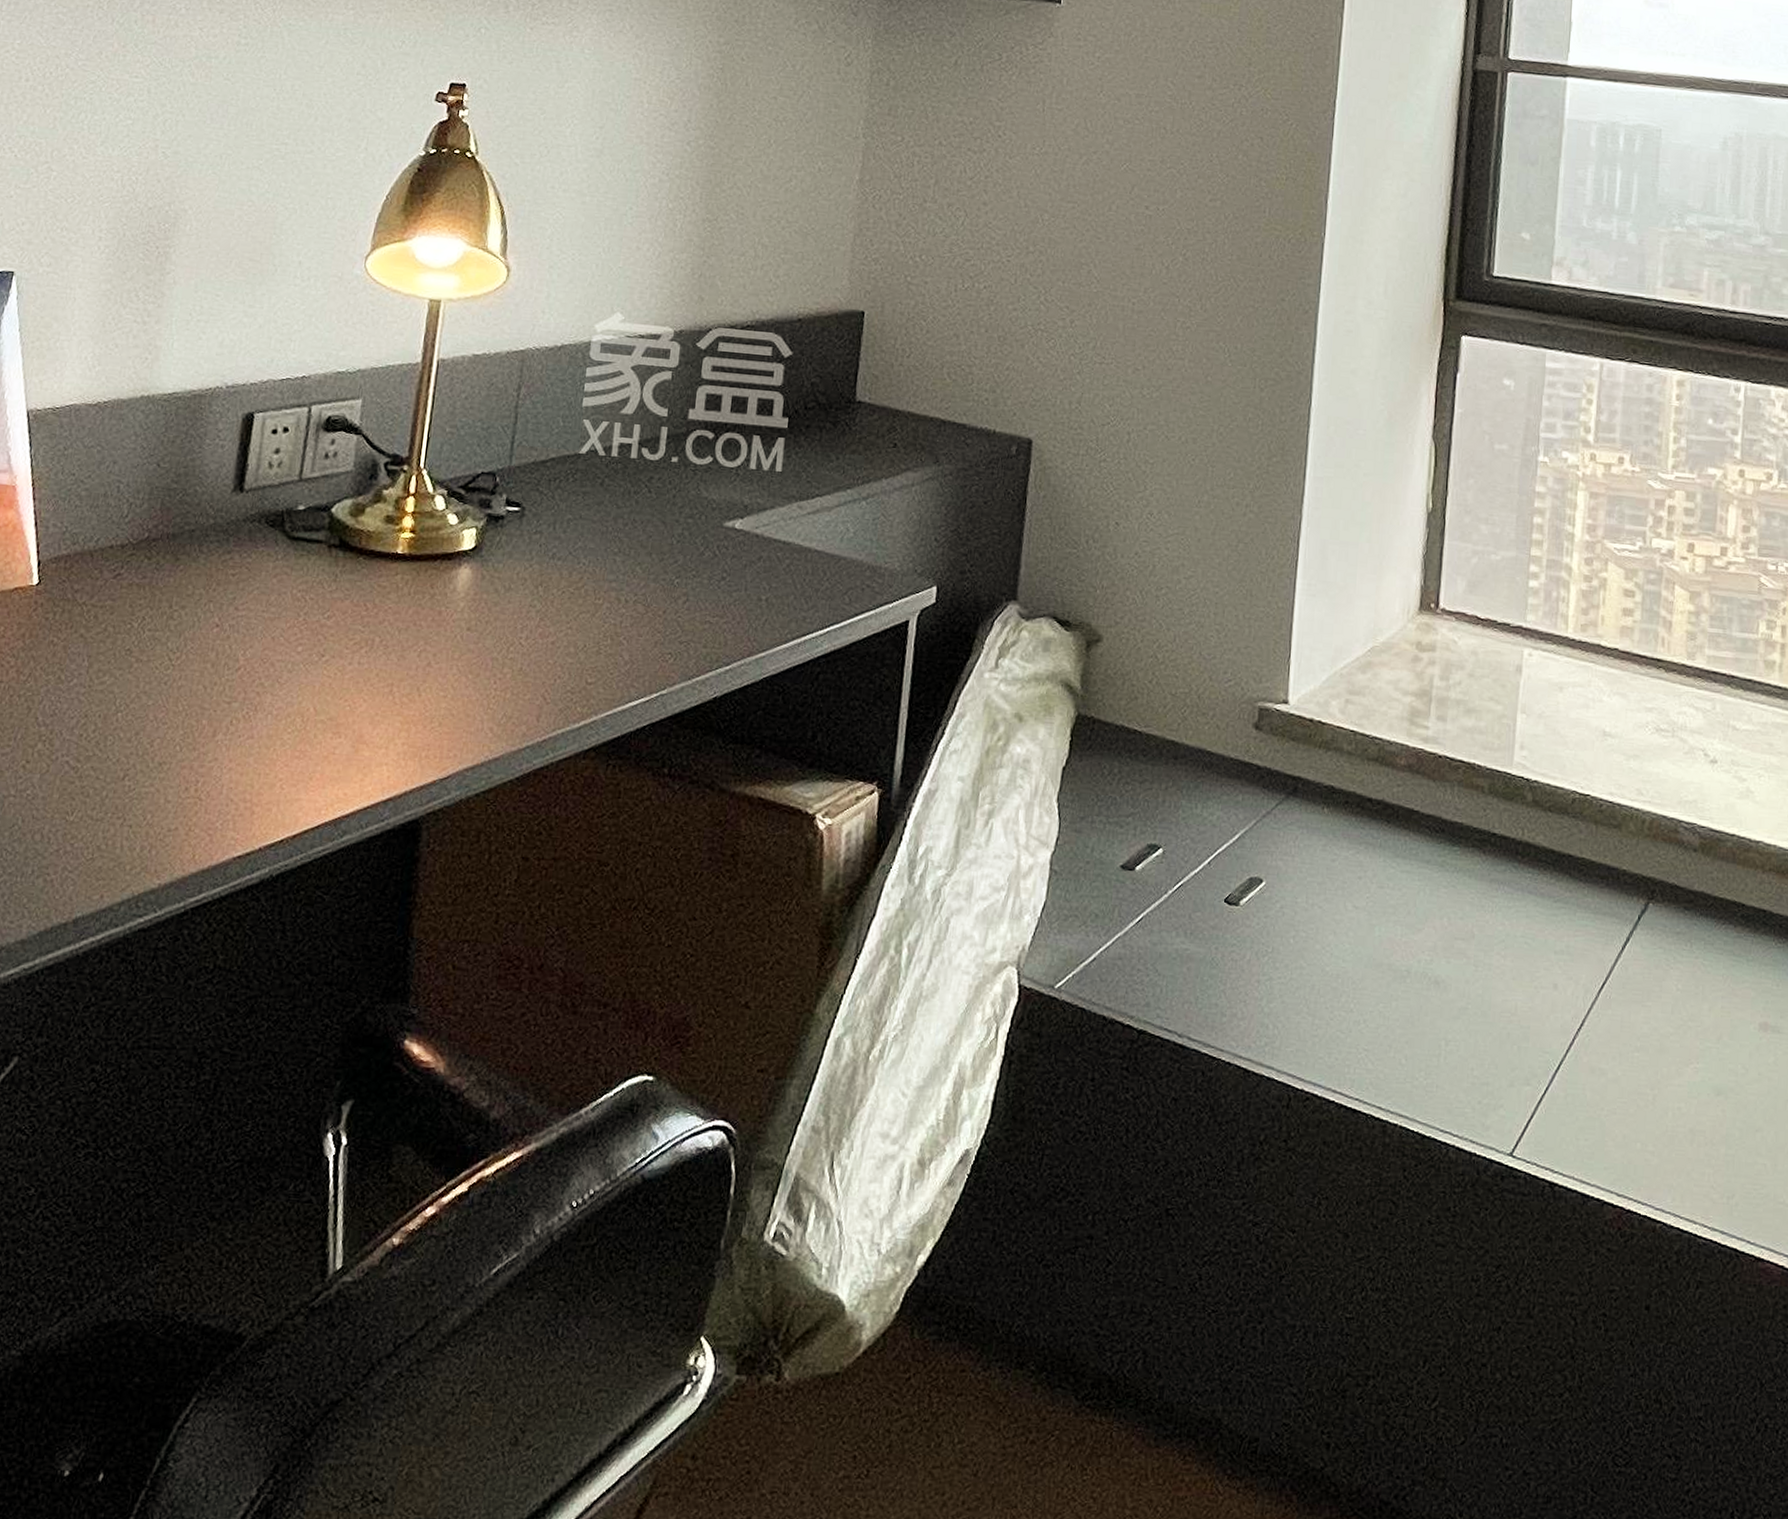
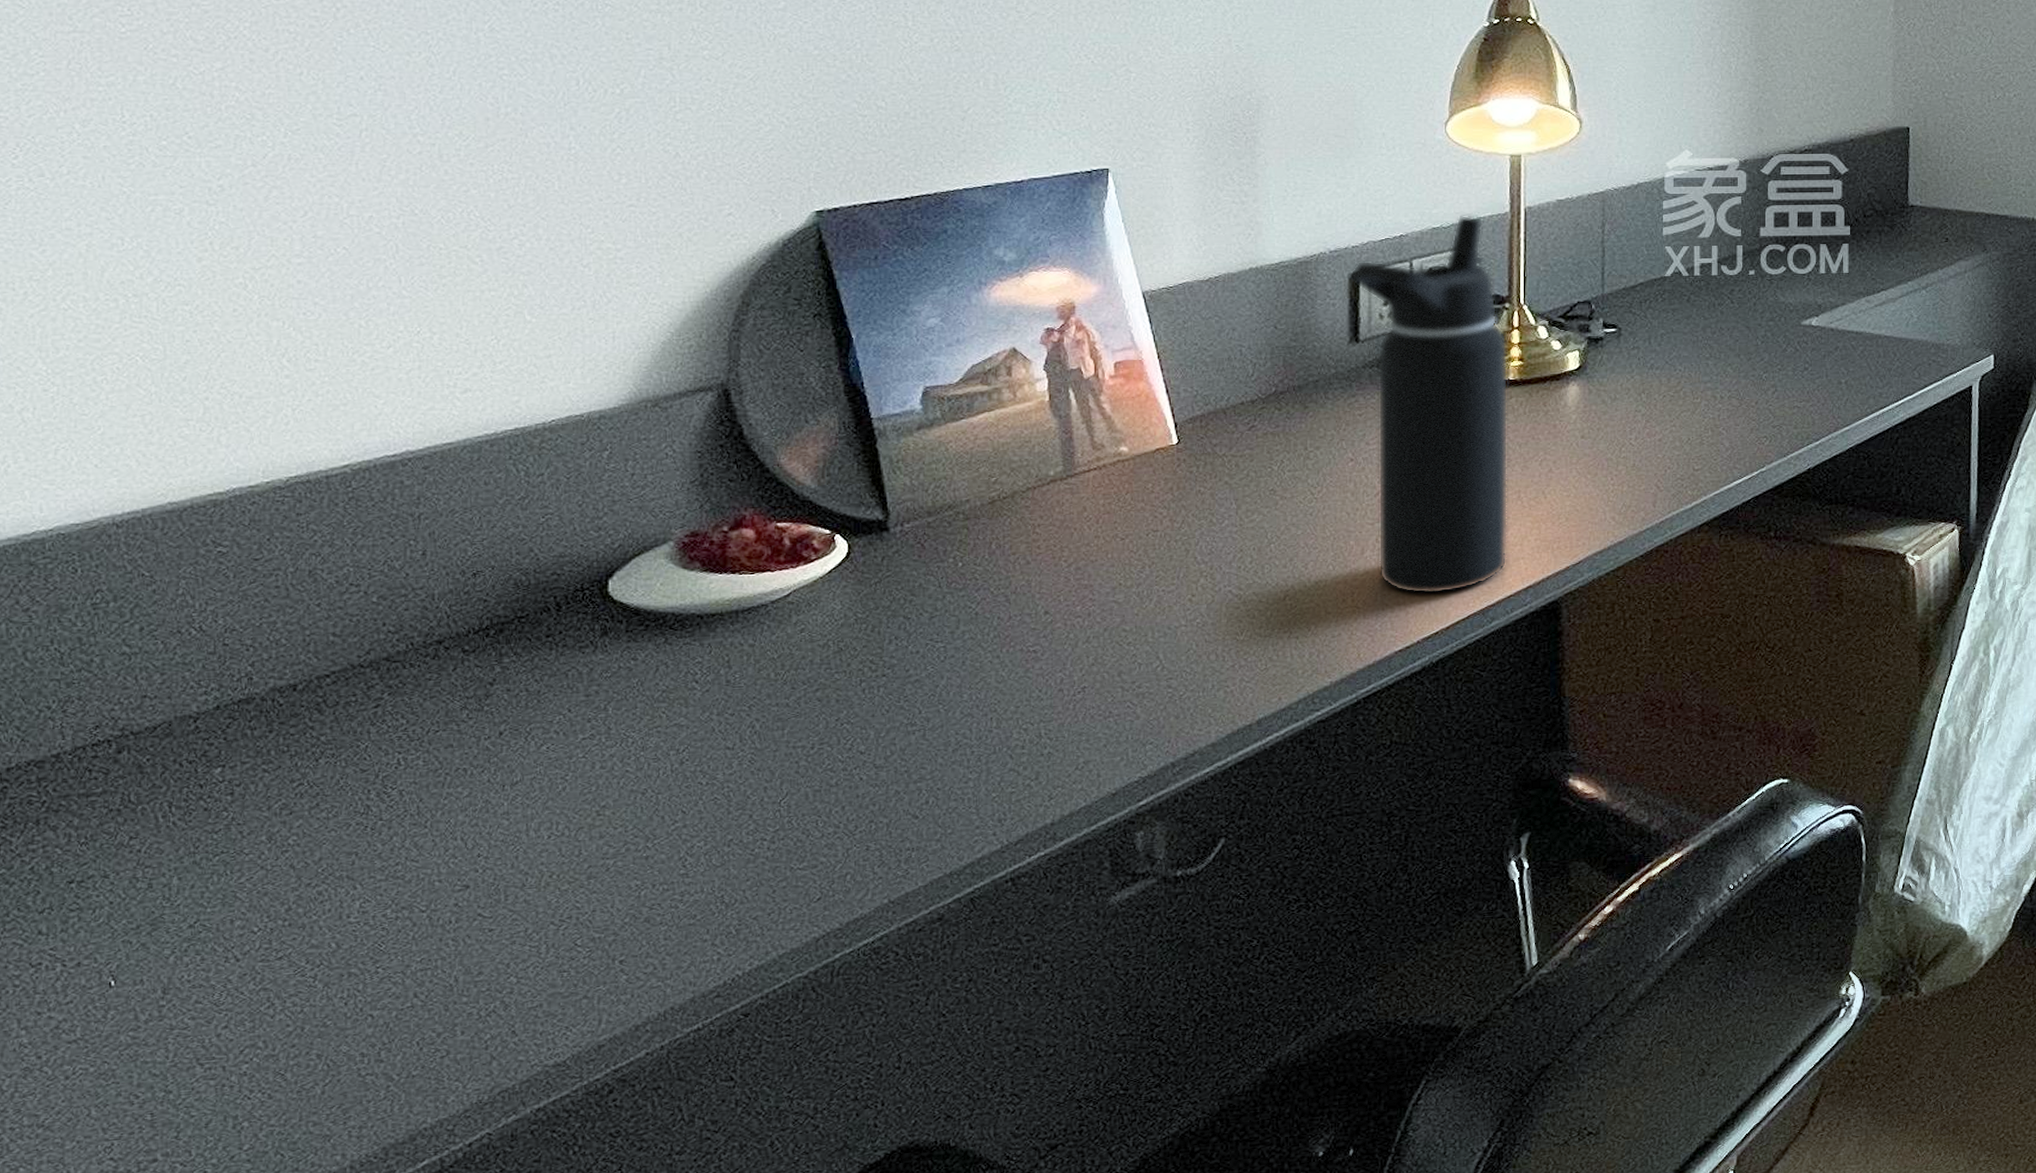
water bottle: none [228,360,401,795] -> present [1348,215,1508,595]

